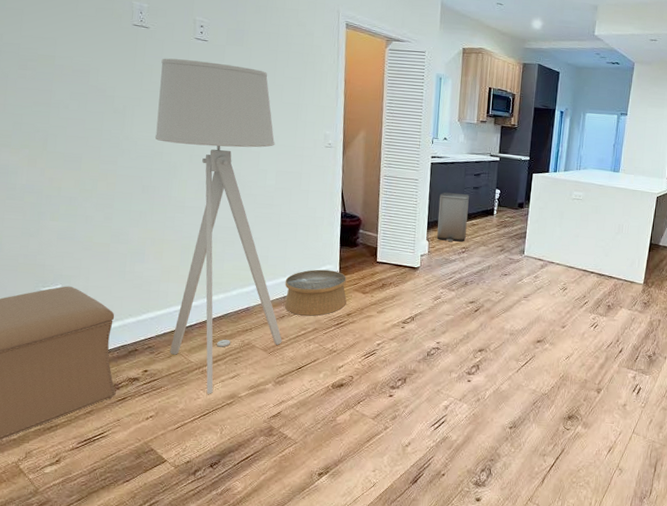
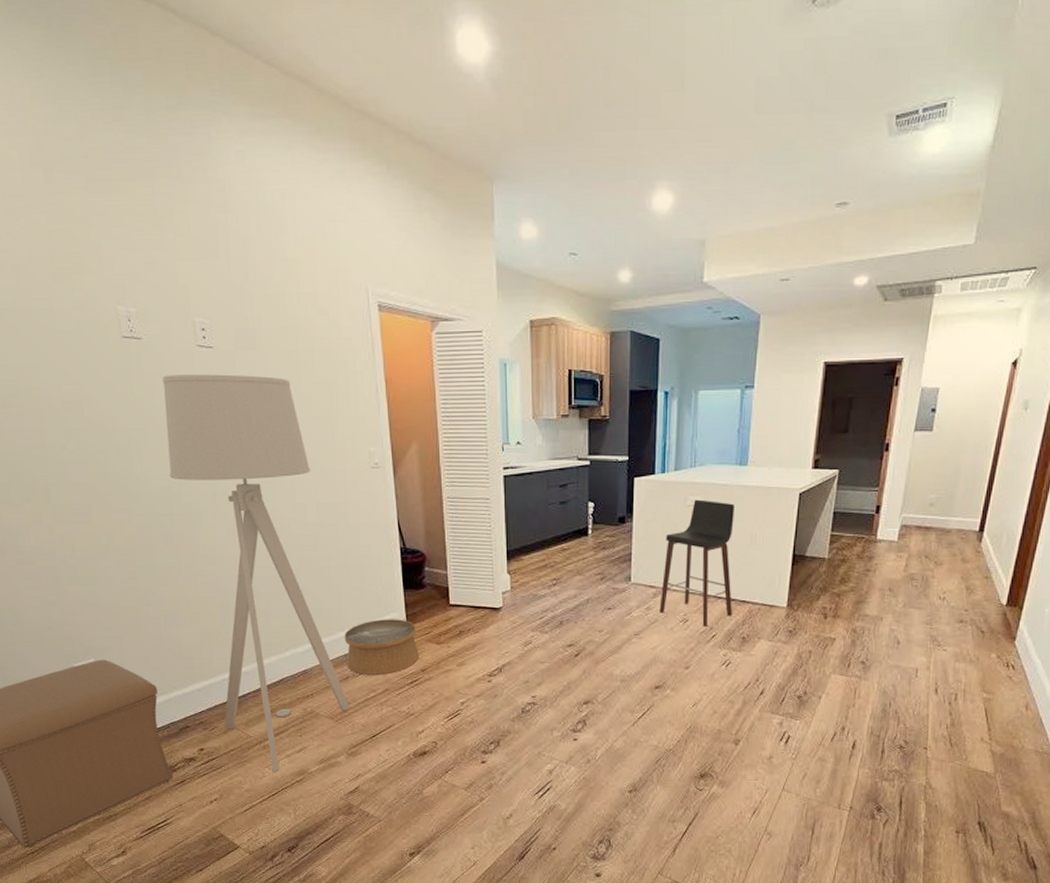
pedal bin: present [437,192,469,242] -> none [518,511,556,572]
bar stool: none [545,194,608,295] -> present [659,499,734,627]

